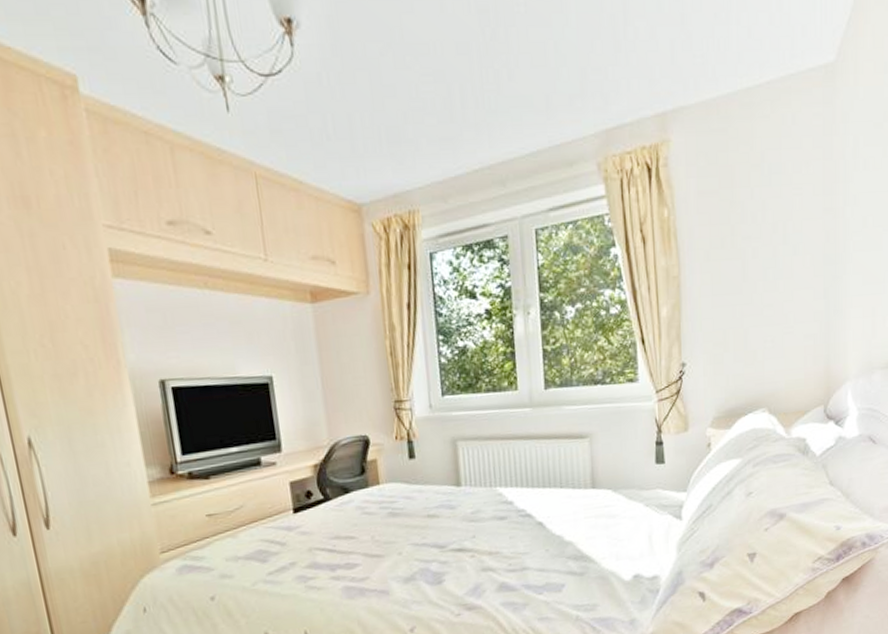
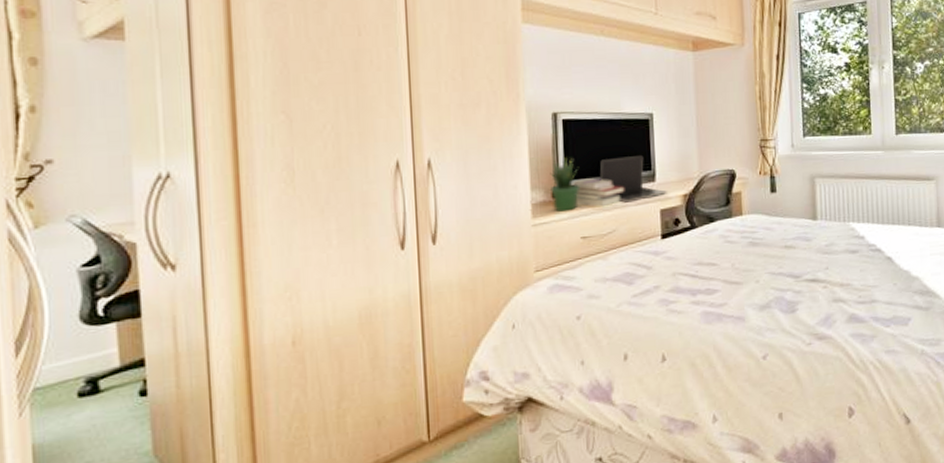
planter: none [164,429,199,489] -> present [550,157,579,212]
books: none [191,451,249,485] -> present [573,178,625,209]
laptop computer: none [218,424,296,477] -> present [599,156,667,203]

